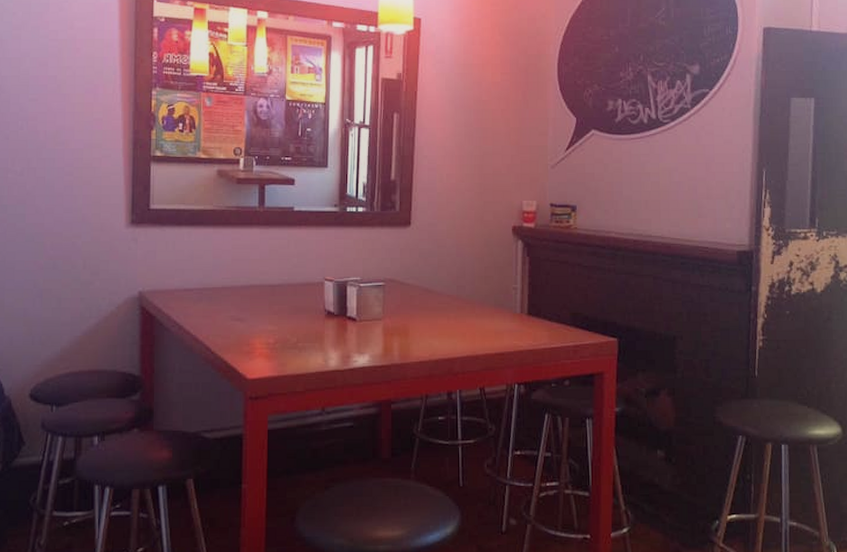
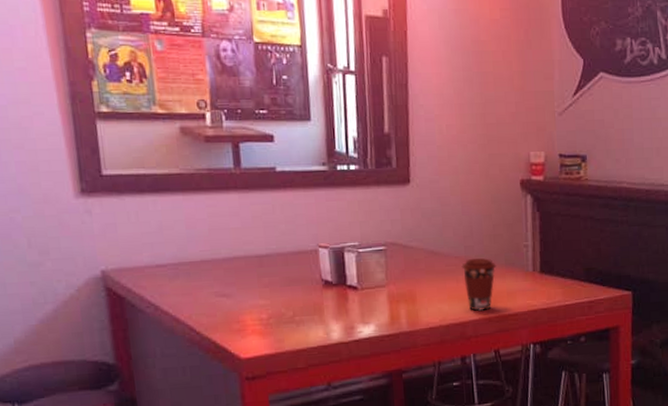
coffee cup: none [453,298,486,348] -> present [461,258,497,311]

